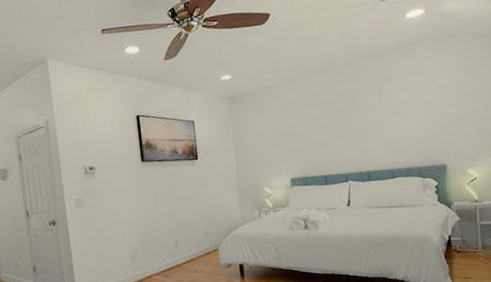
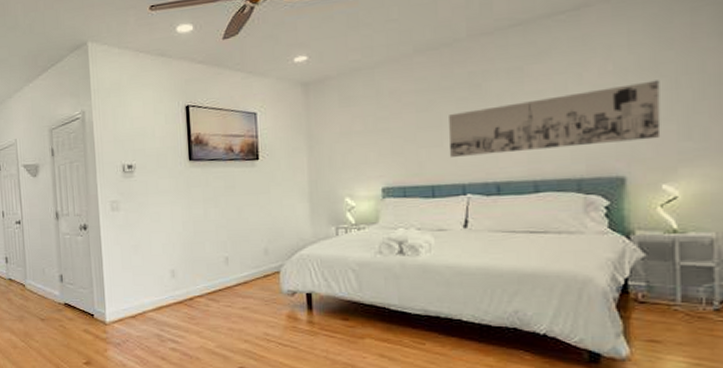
wall art: none [334,96,466,154] -> present [449,80,661,157]

